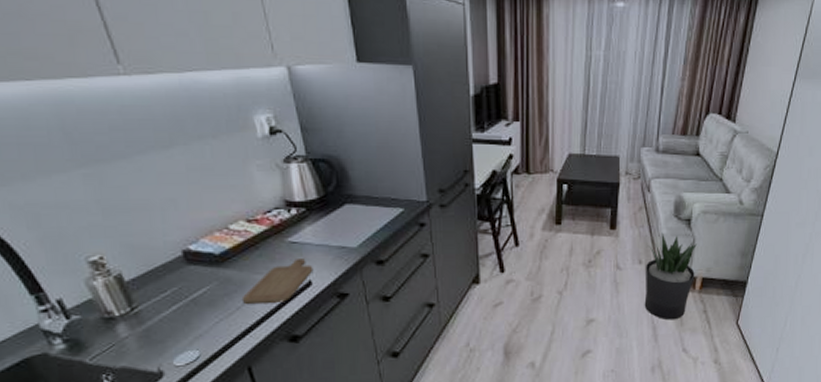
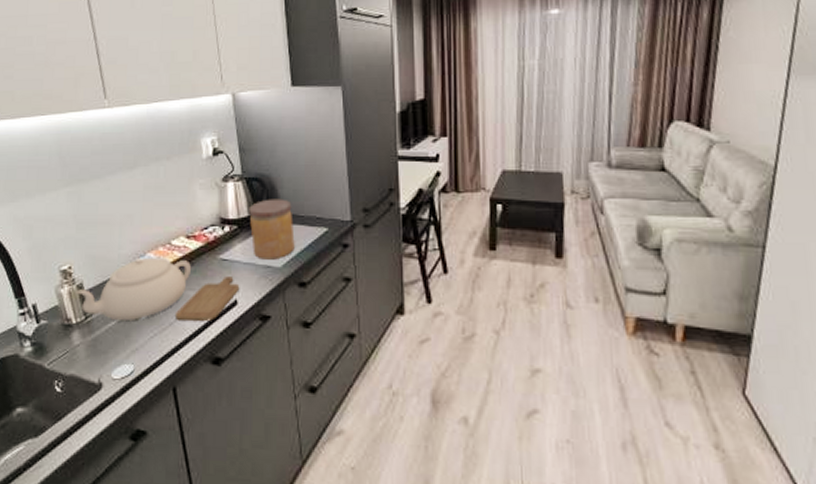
teapot: none [114,242,256,310] -> present [76,257,191,321]
jar: none [317,180,370,241] -> present [249,199,295,260]
planter: present [644,232,697,320] -> none [604,264,674,380]

